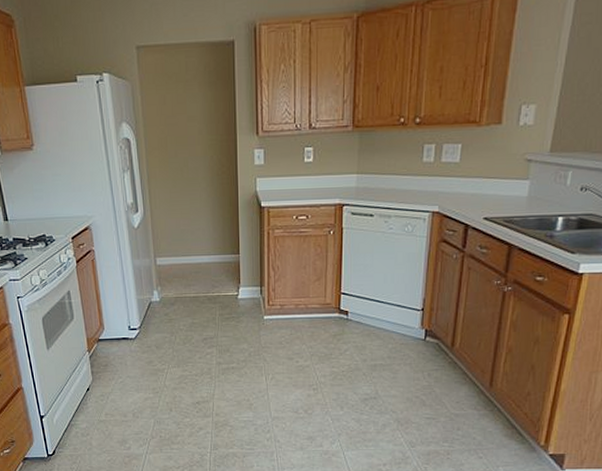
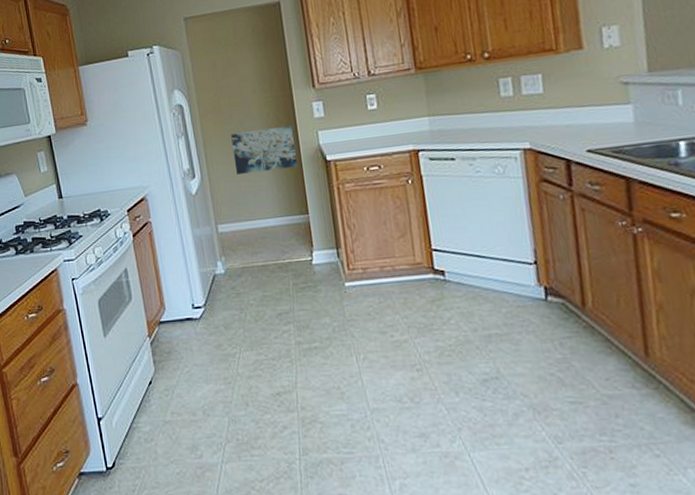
wall art: none [175,170,235,212] -> present [231,126,298,174]

